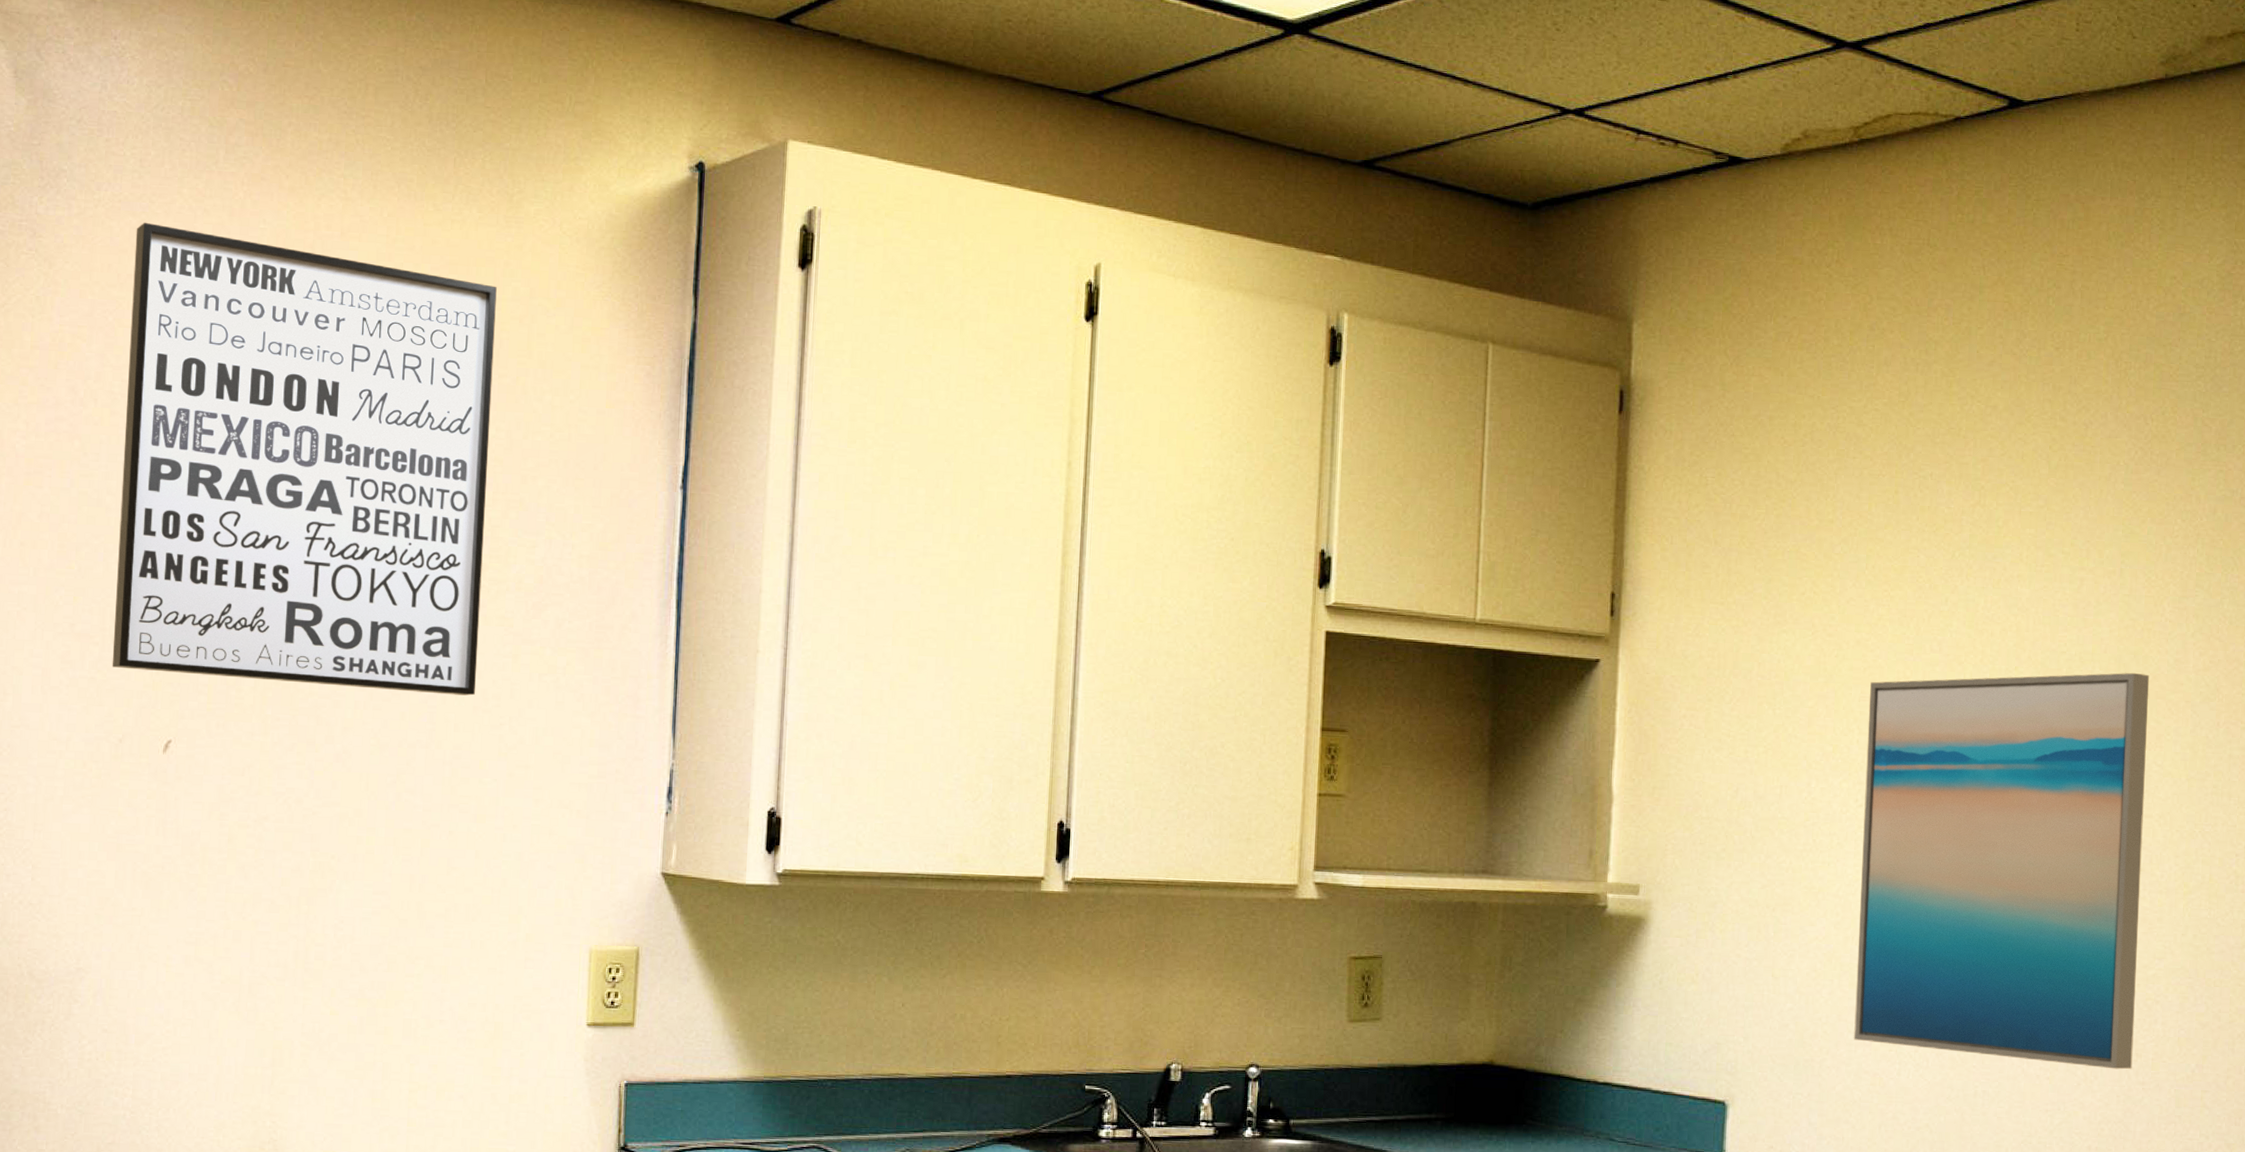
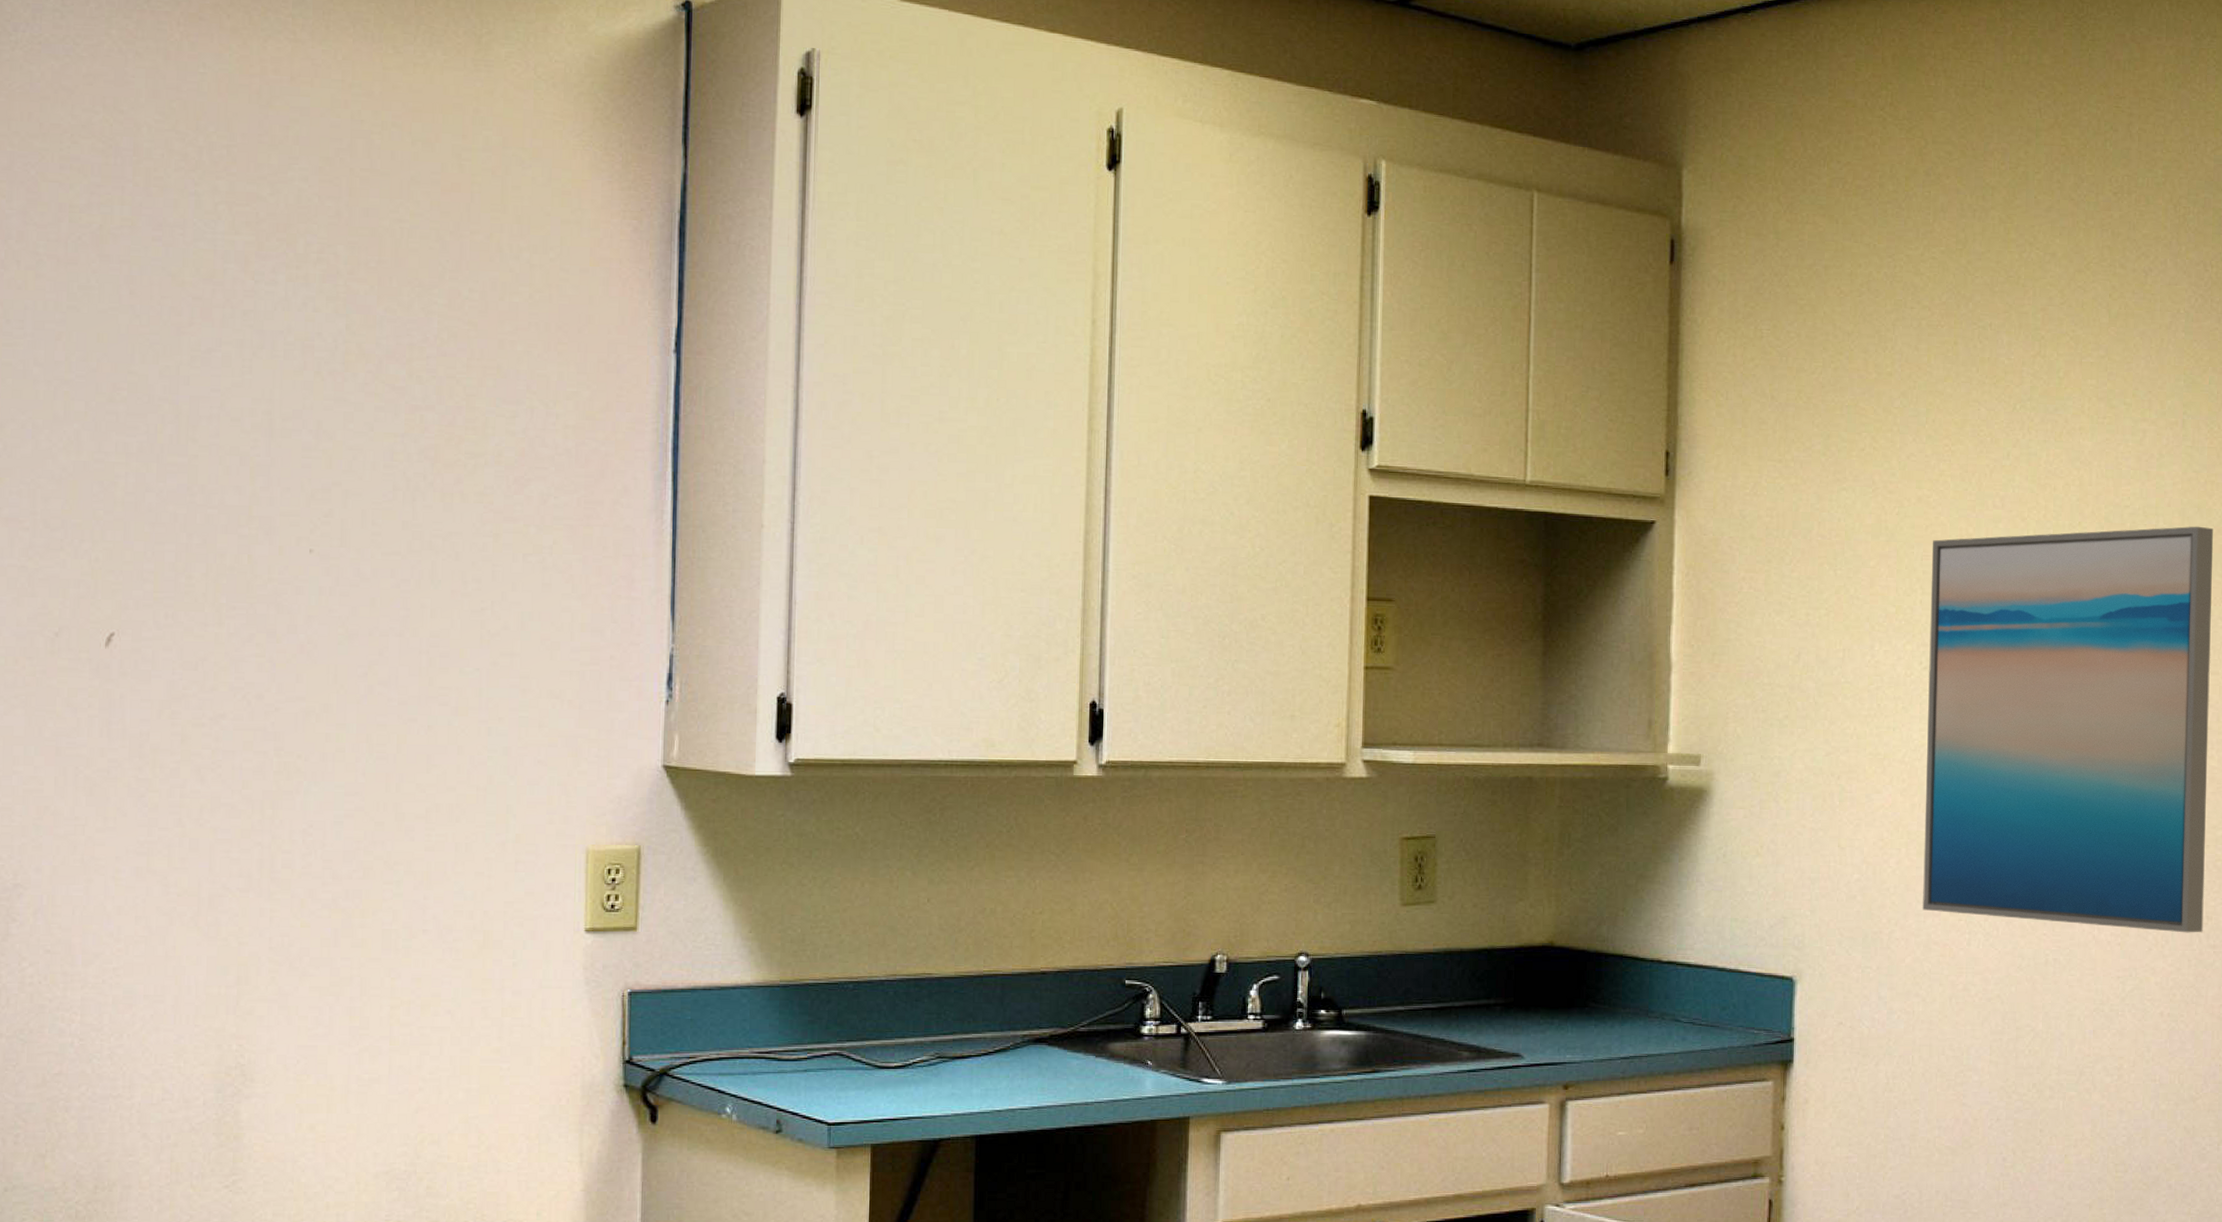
wall art: present [112,222,497,696] -> none [44,66,466,579]

